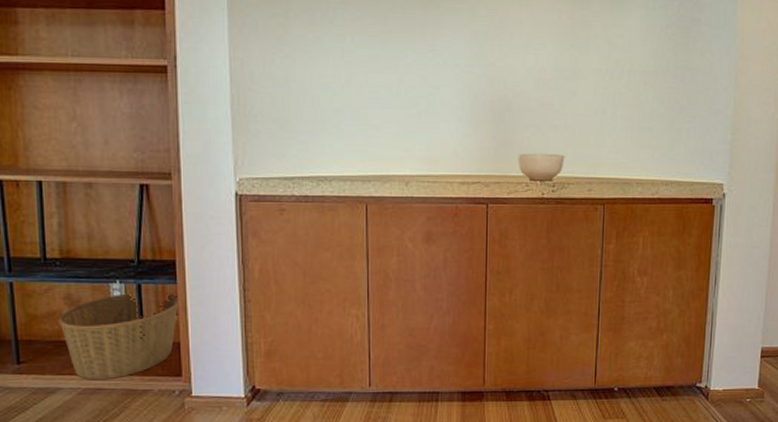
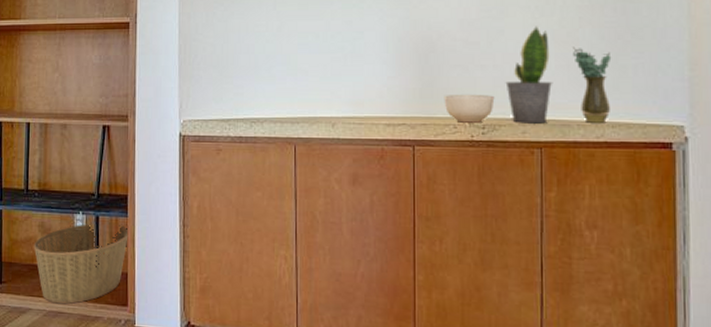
potted plant: none [575,89,618,182] -> present [505,26,553,124]
vase: none [637,110,669,181] -> present [573,46,612,123]

